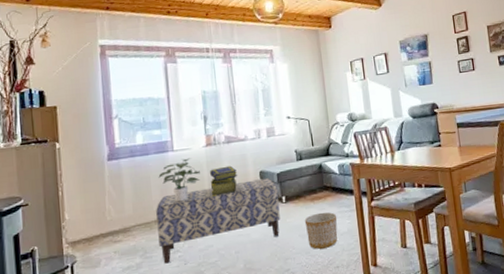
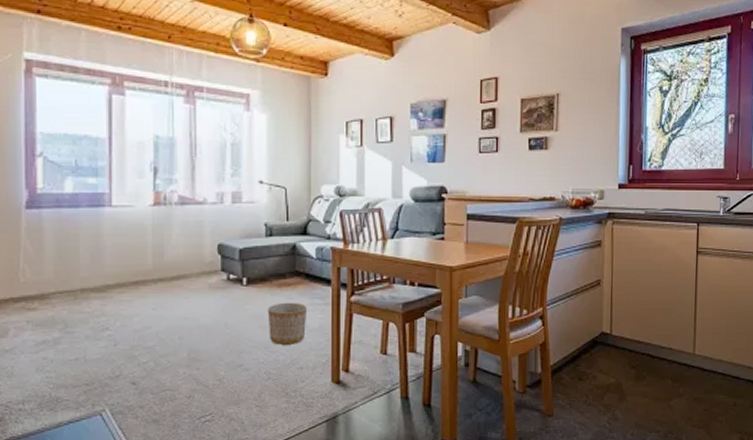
bench: present [155,178,280,264] -> none [82,253,239,342]
potted plant: present [158,158,201,202] -> none [89,217,143,270]
stack of books: present [209,165,238,196] -> none [154,233,191,268]

